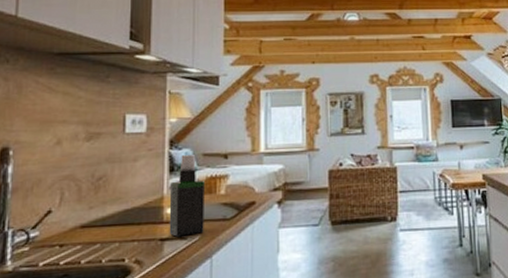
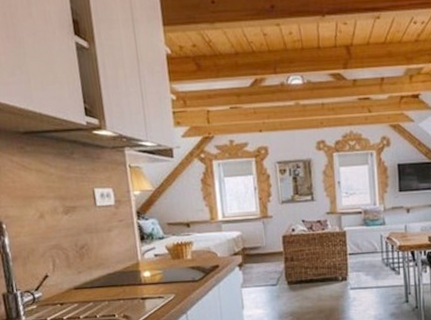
spray bottle: present [169,155,204,237] -> none [143,224,178,296]

